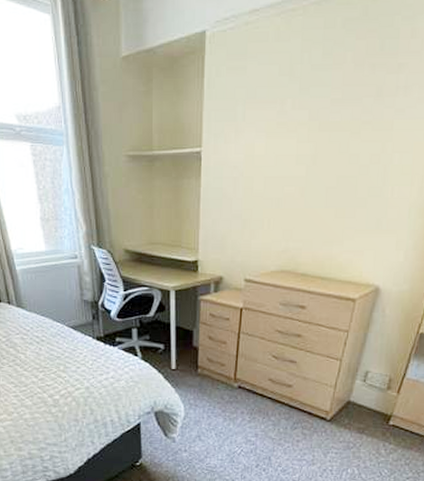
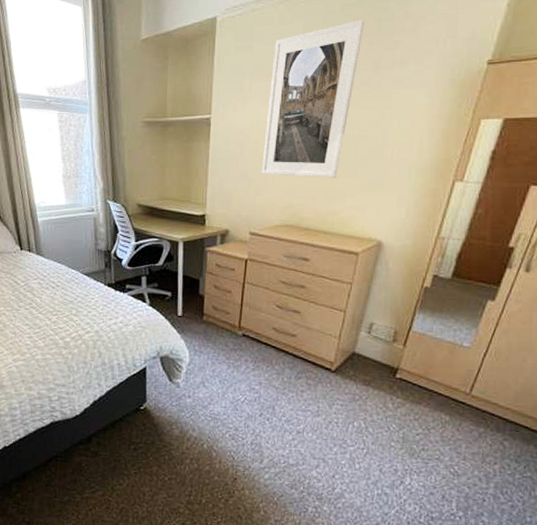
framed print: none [256,37,368,219] -> present [261,19,365,178]

